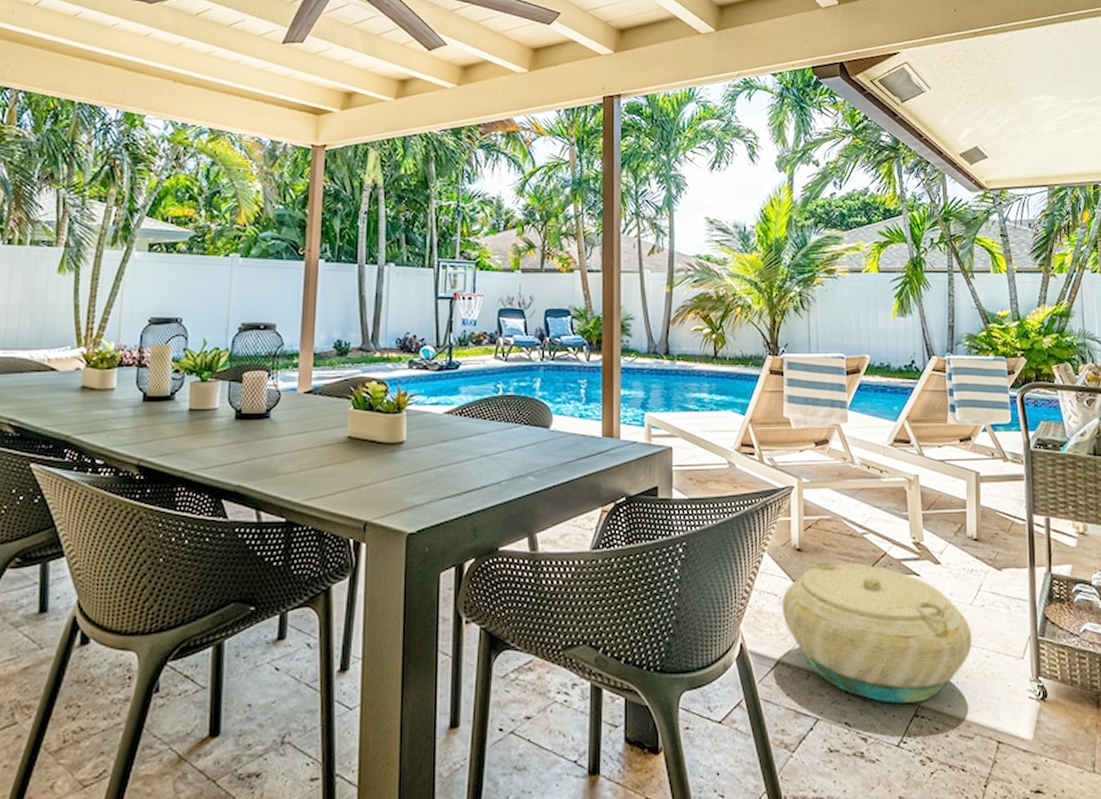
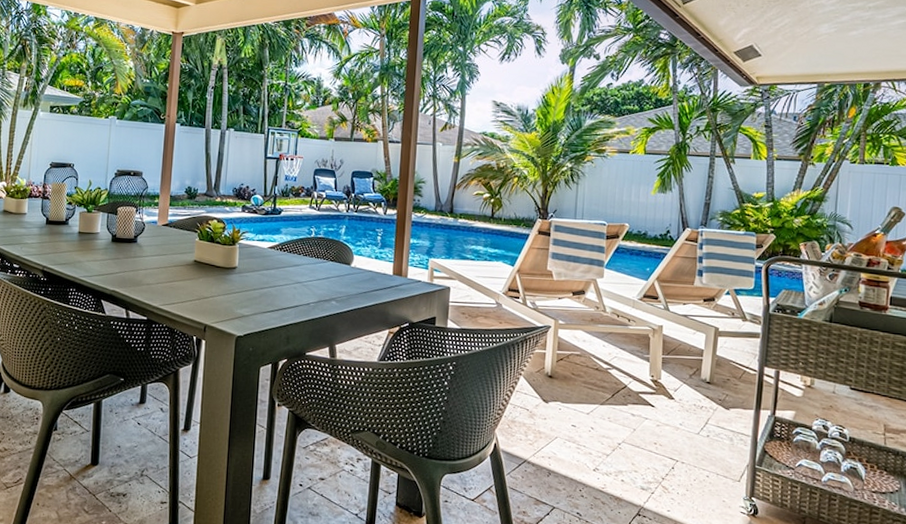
basket: present [783,562,972,704] -> none [532,388,696,505]

